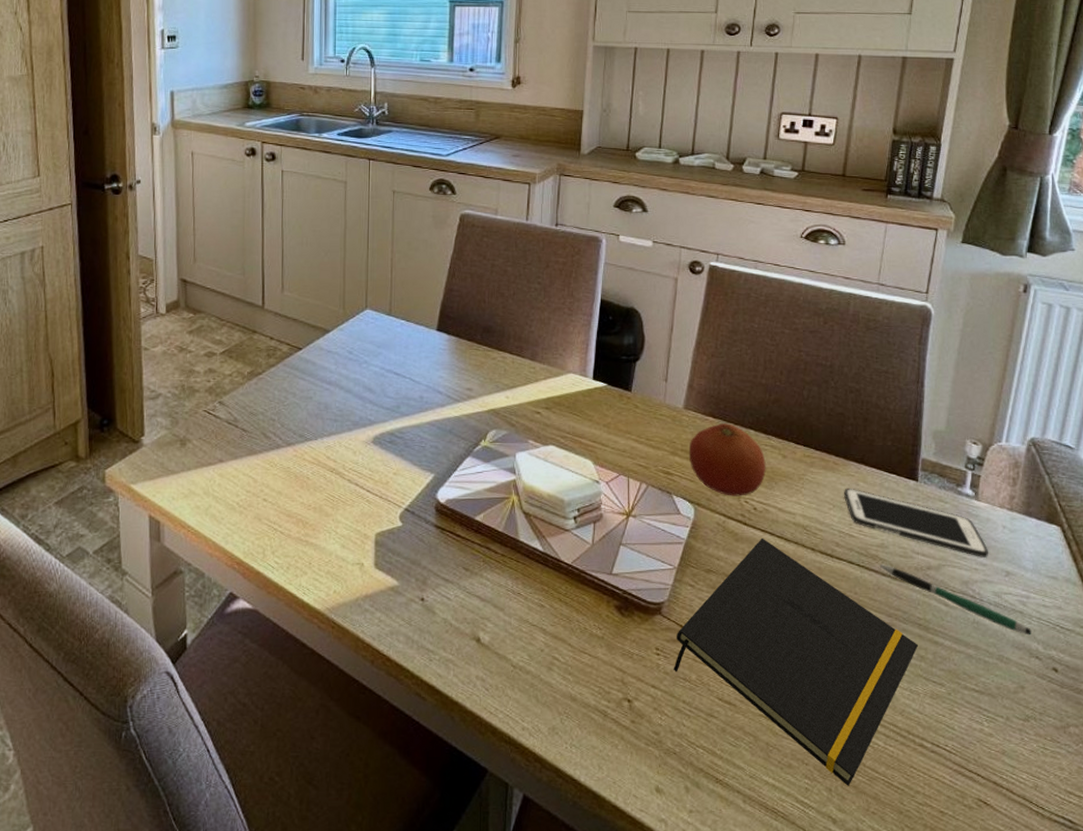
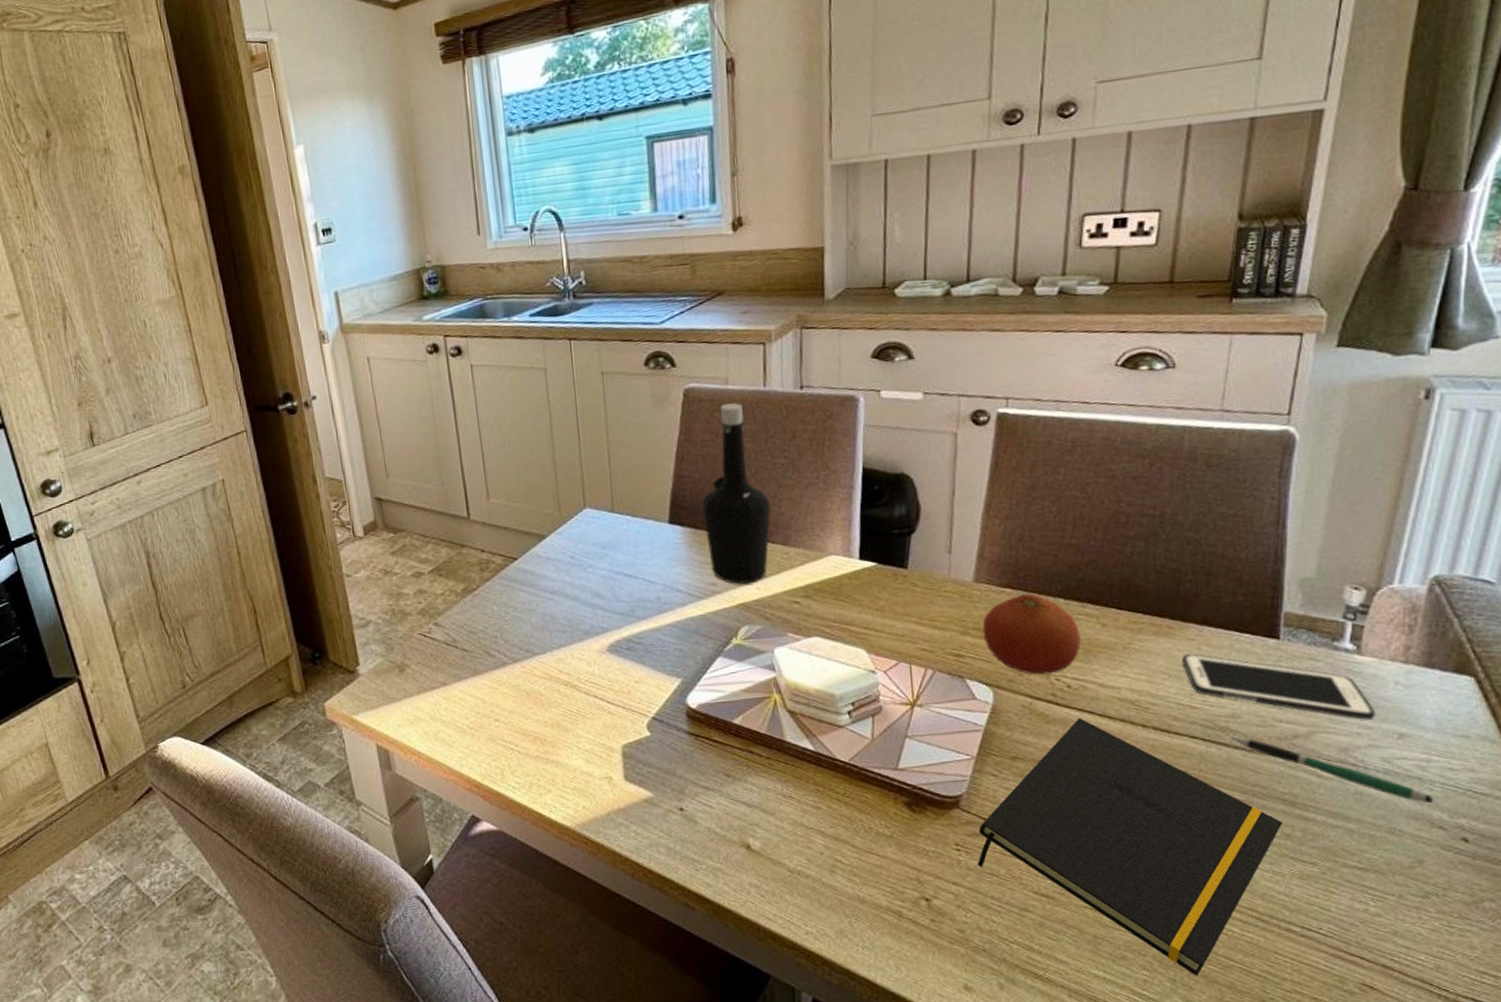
bottle: none [466,231,524,391] -> present [702,403,771,584]

